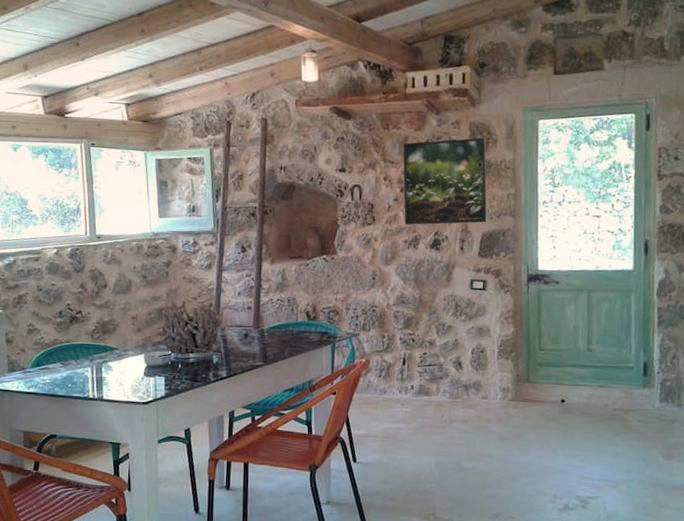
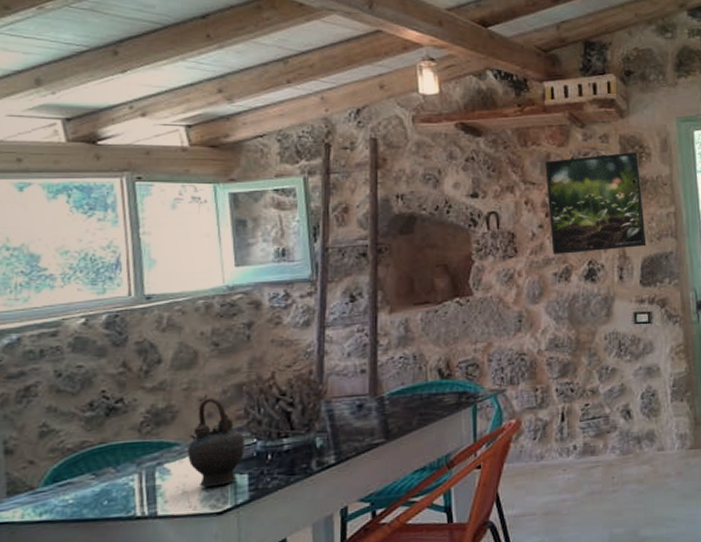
teapot: none [124,317,163,383] -> present [188,398,245,488]

